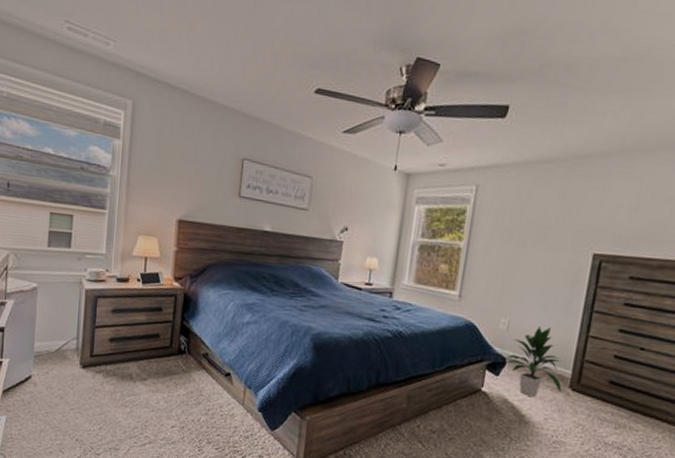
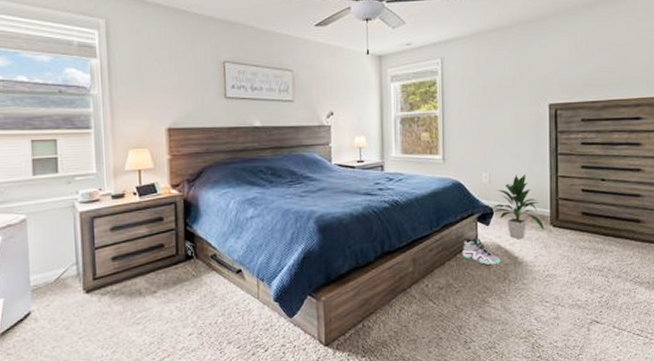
sneaker: none [462,383,505,419] -> present [462,234,501,266]

